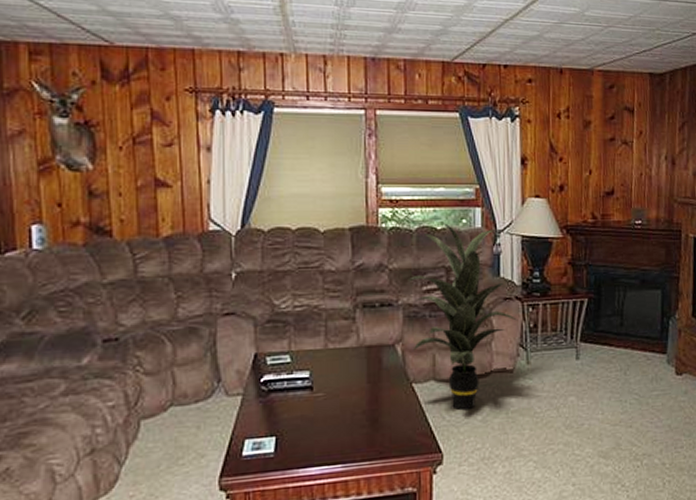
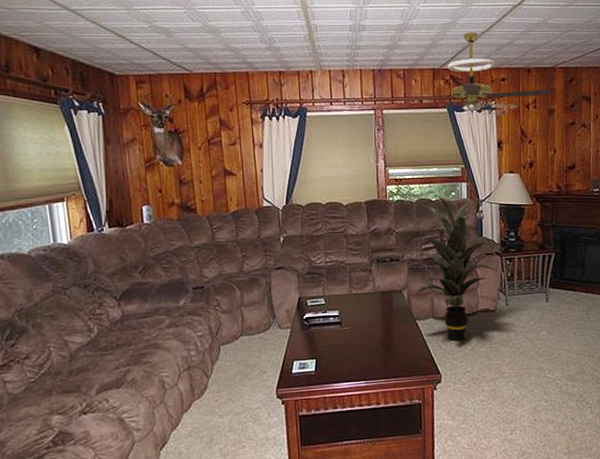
ceiling fan: none [397,19,588,125] -> present [398,32,552,116]

